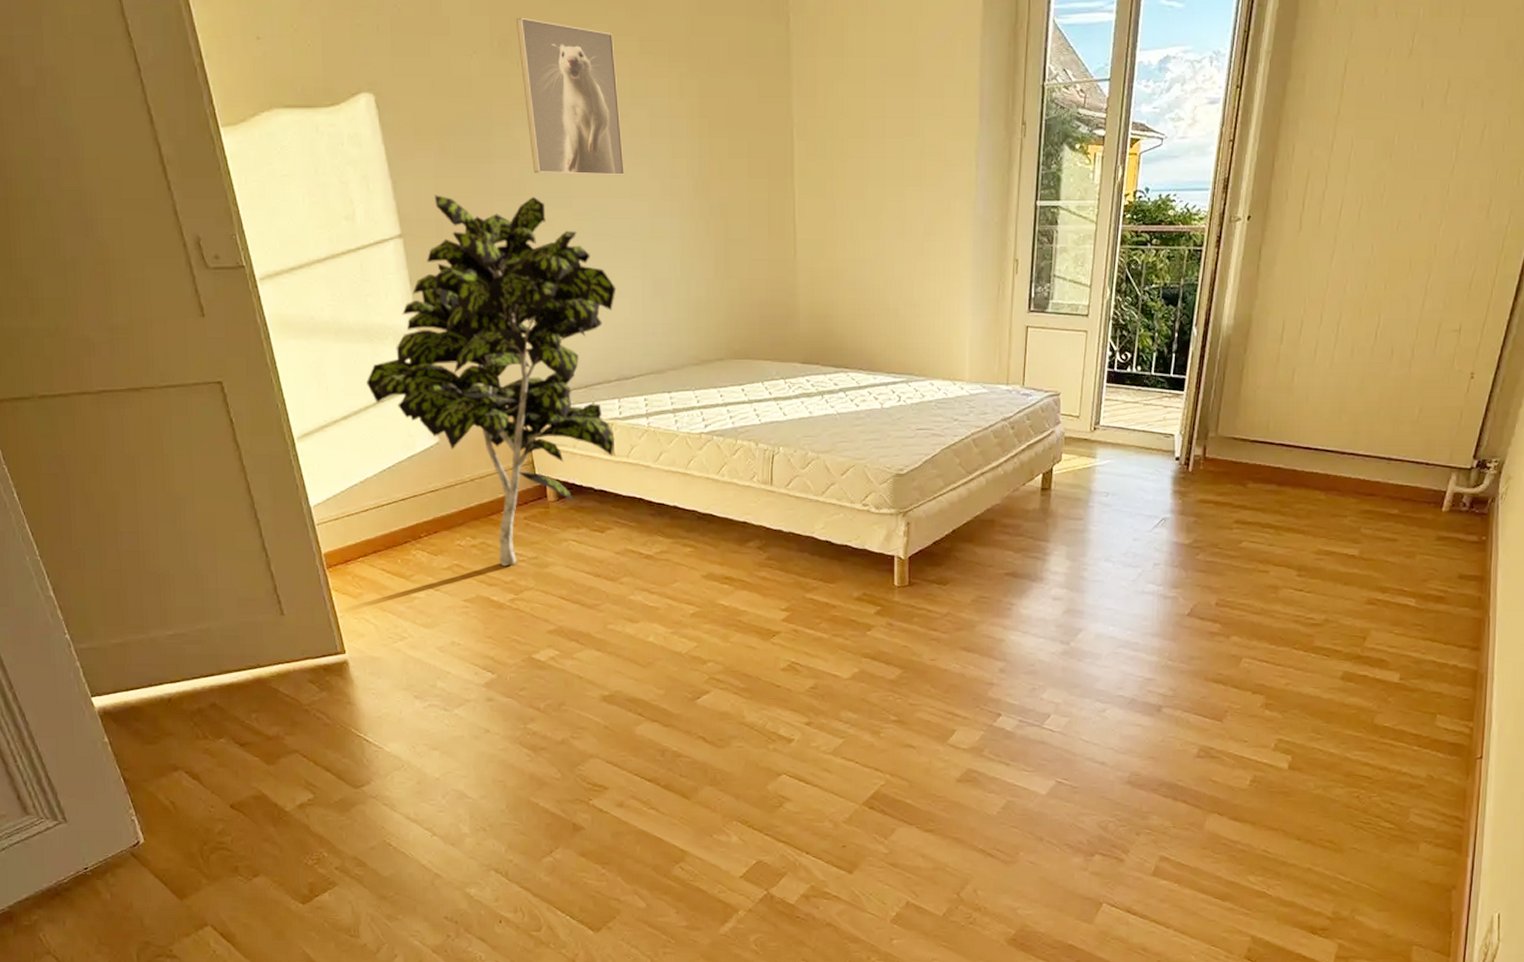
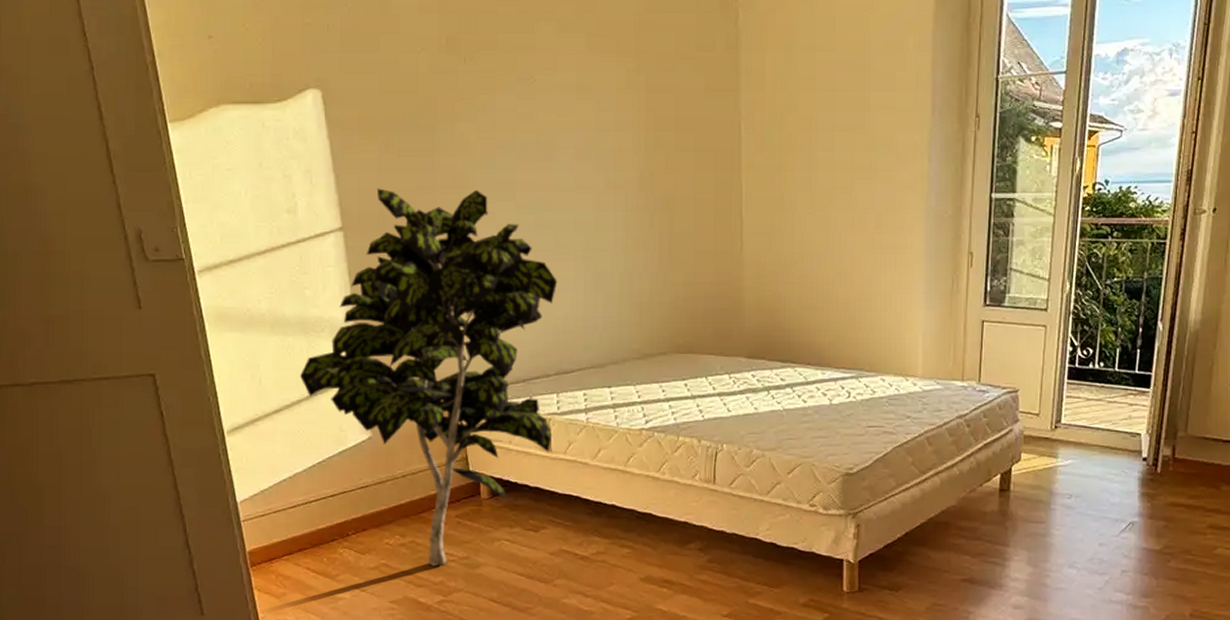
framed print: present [515,17,626,176] -> none [464,15,570,169]

